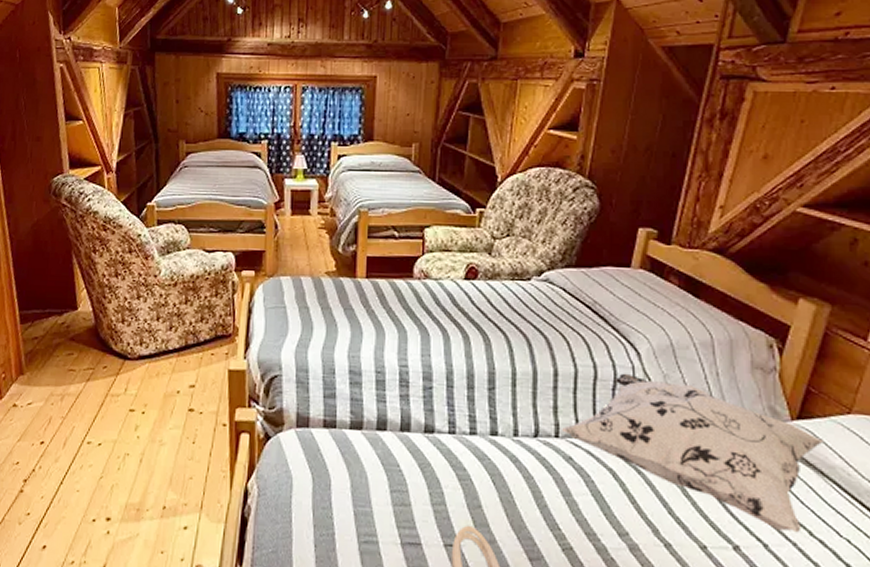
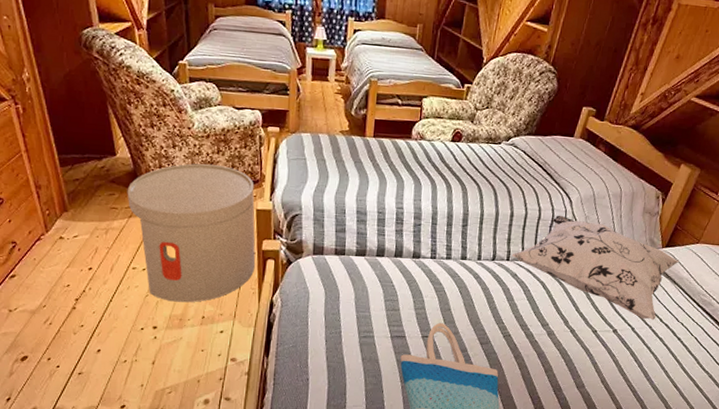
side table: none [86,316,227,488] -> present [127,163,256,303]

